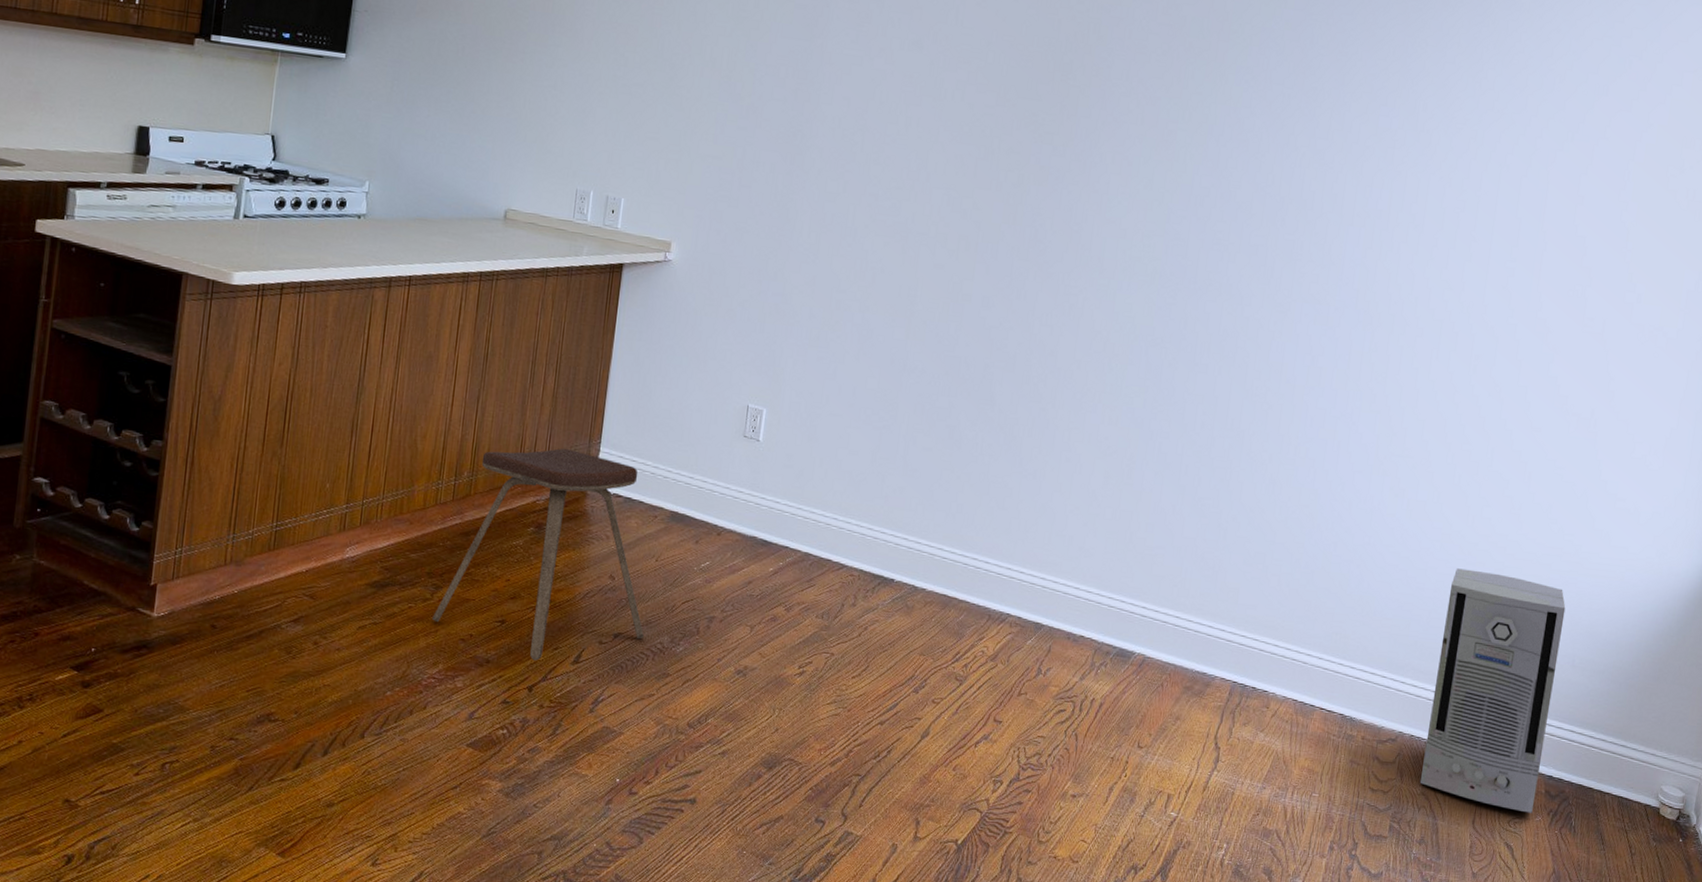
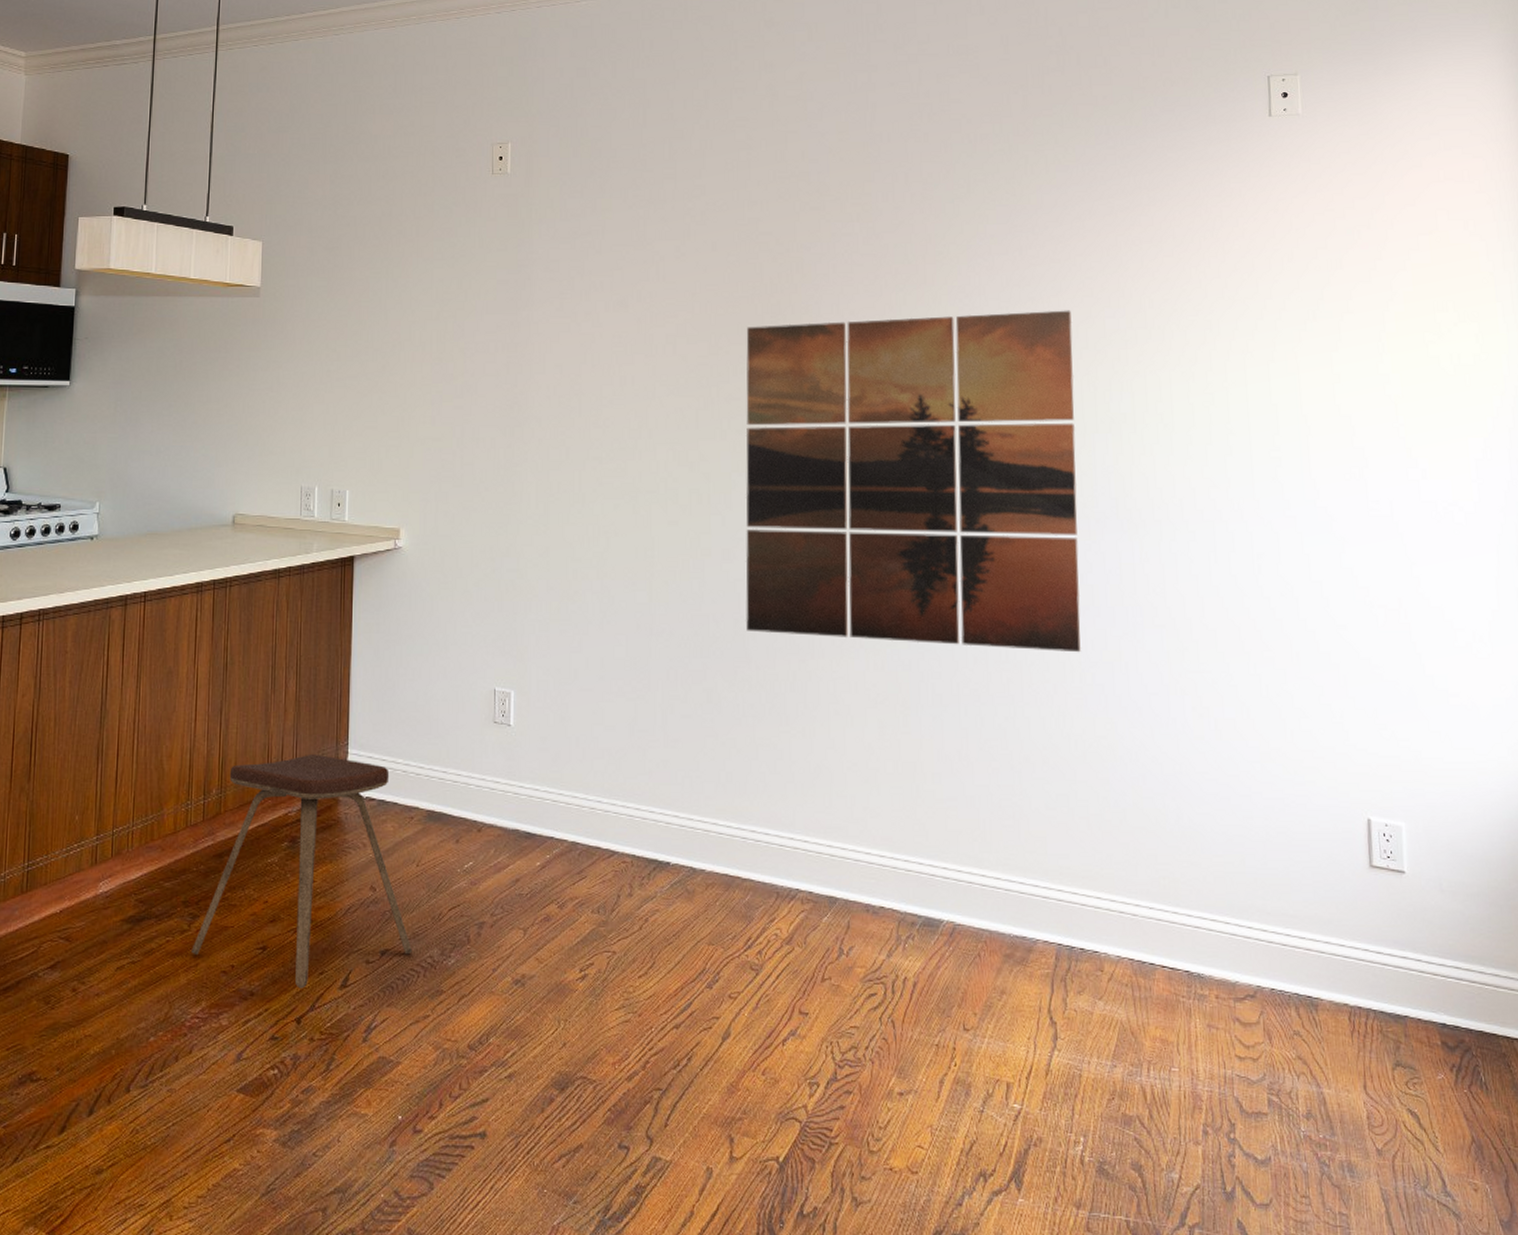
wall art: none [995,82,1349,428] -> present [745,310,1082,653]
air purifier: present [1419,568,1566,813] -> none [1281,790,1432,1071]

